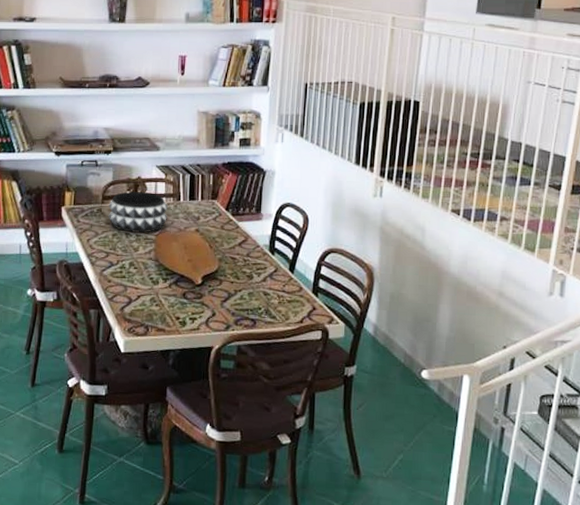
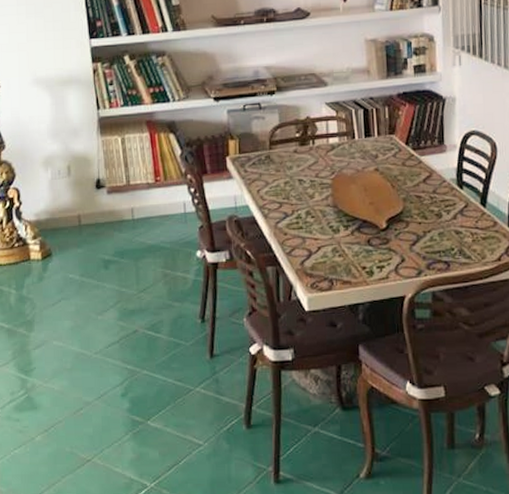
decorative bowl: present [108,191,169,233] -> none [277,133,344,178]

